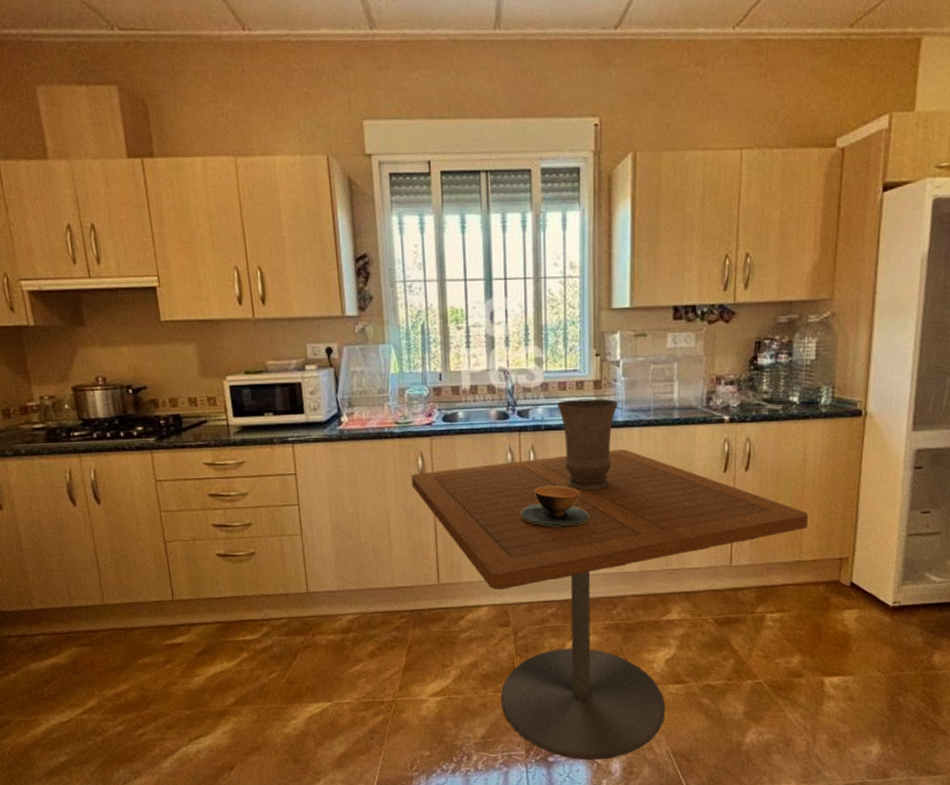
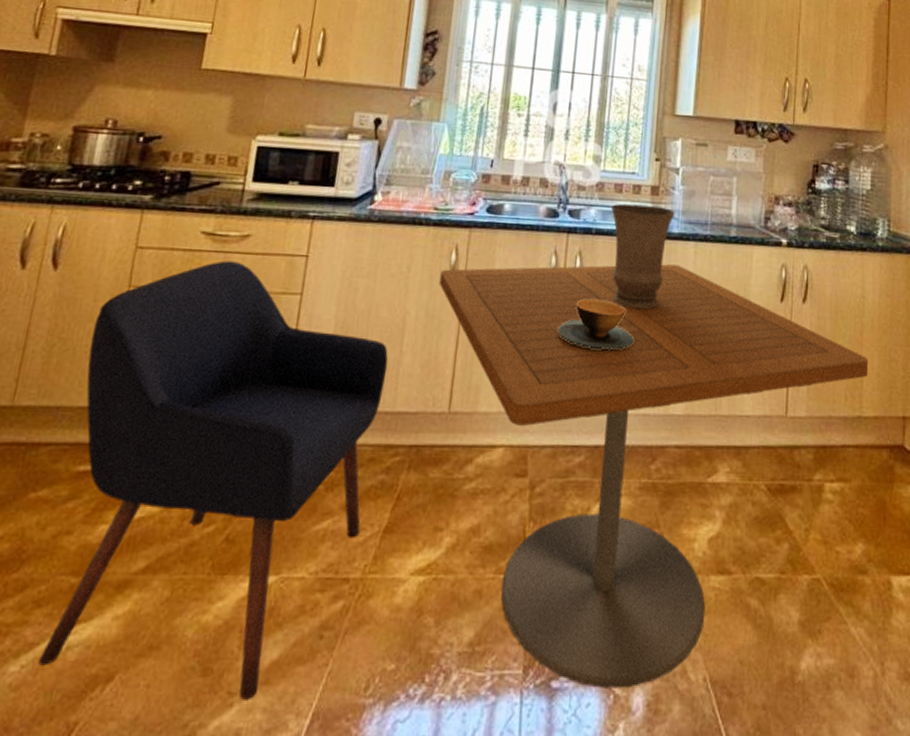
chair: none [143,484,385,776] -> present [38,260,388,700]

